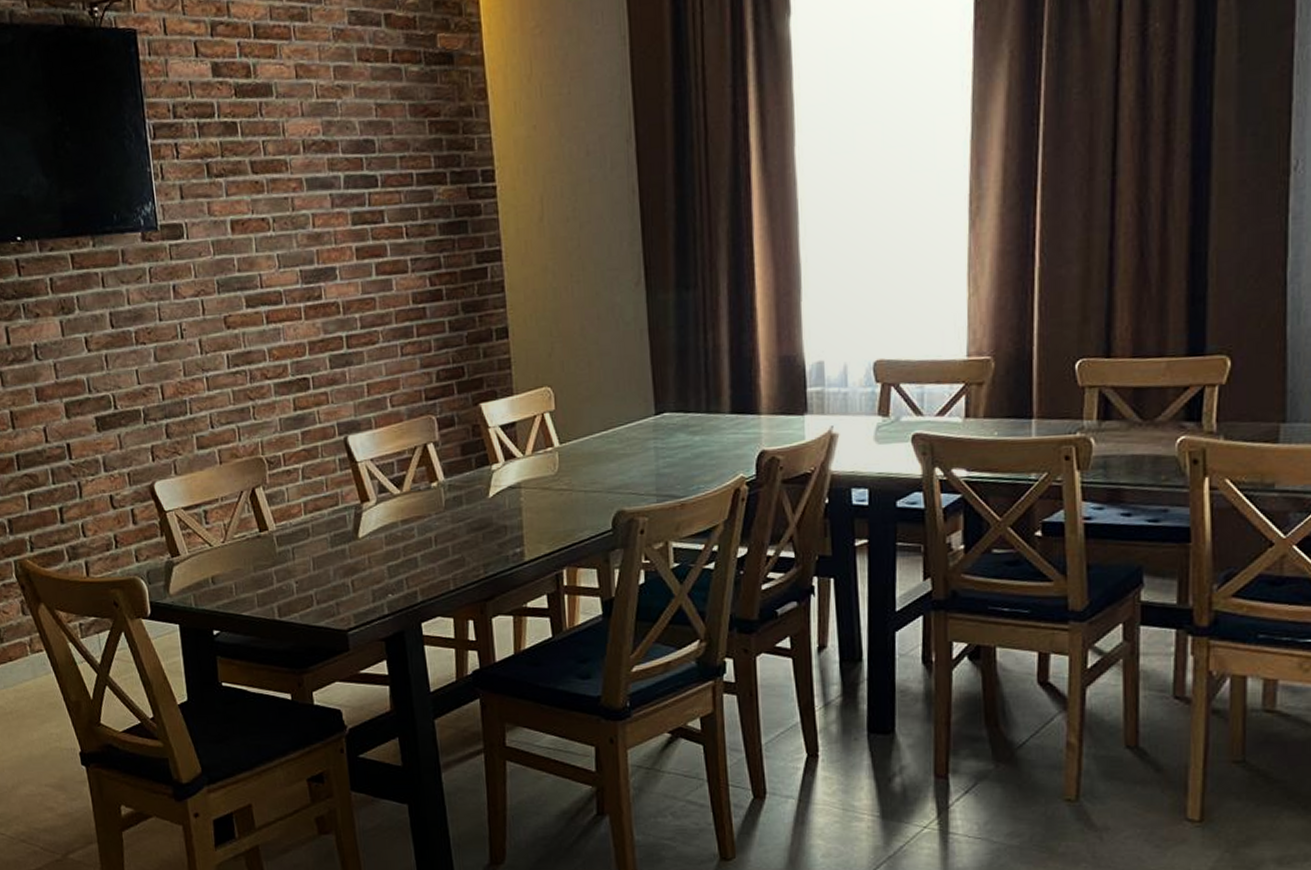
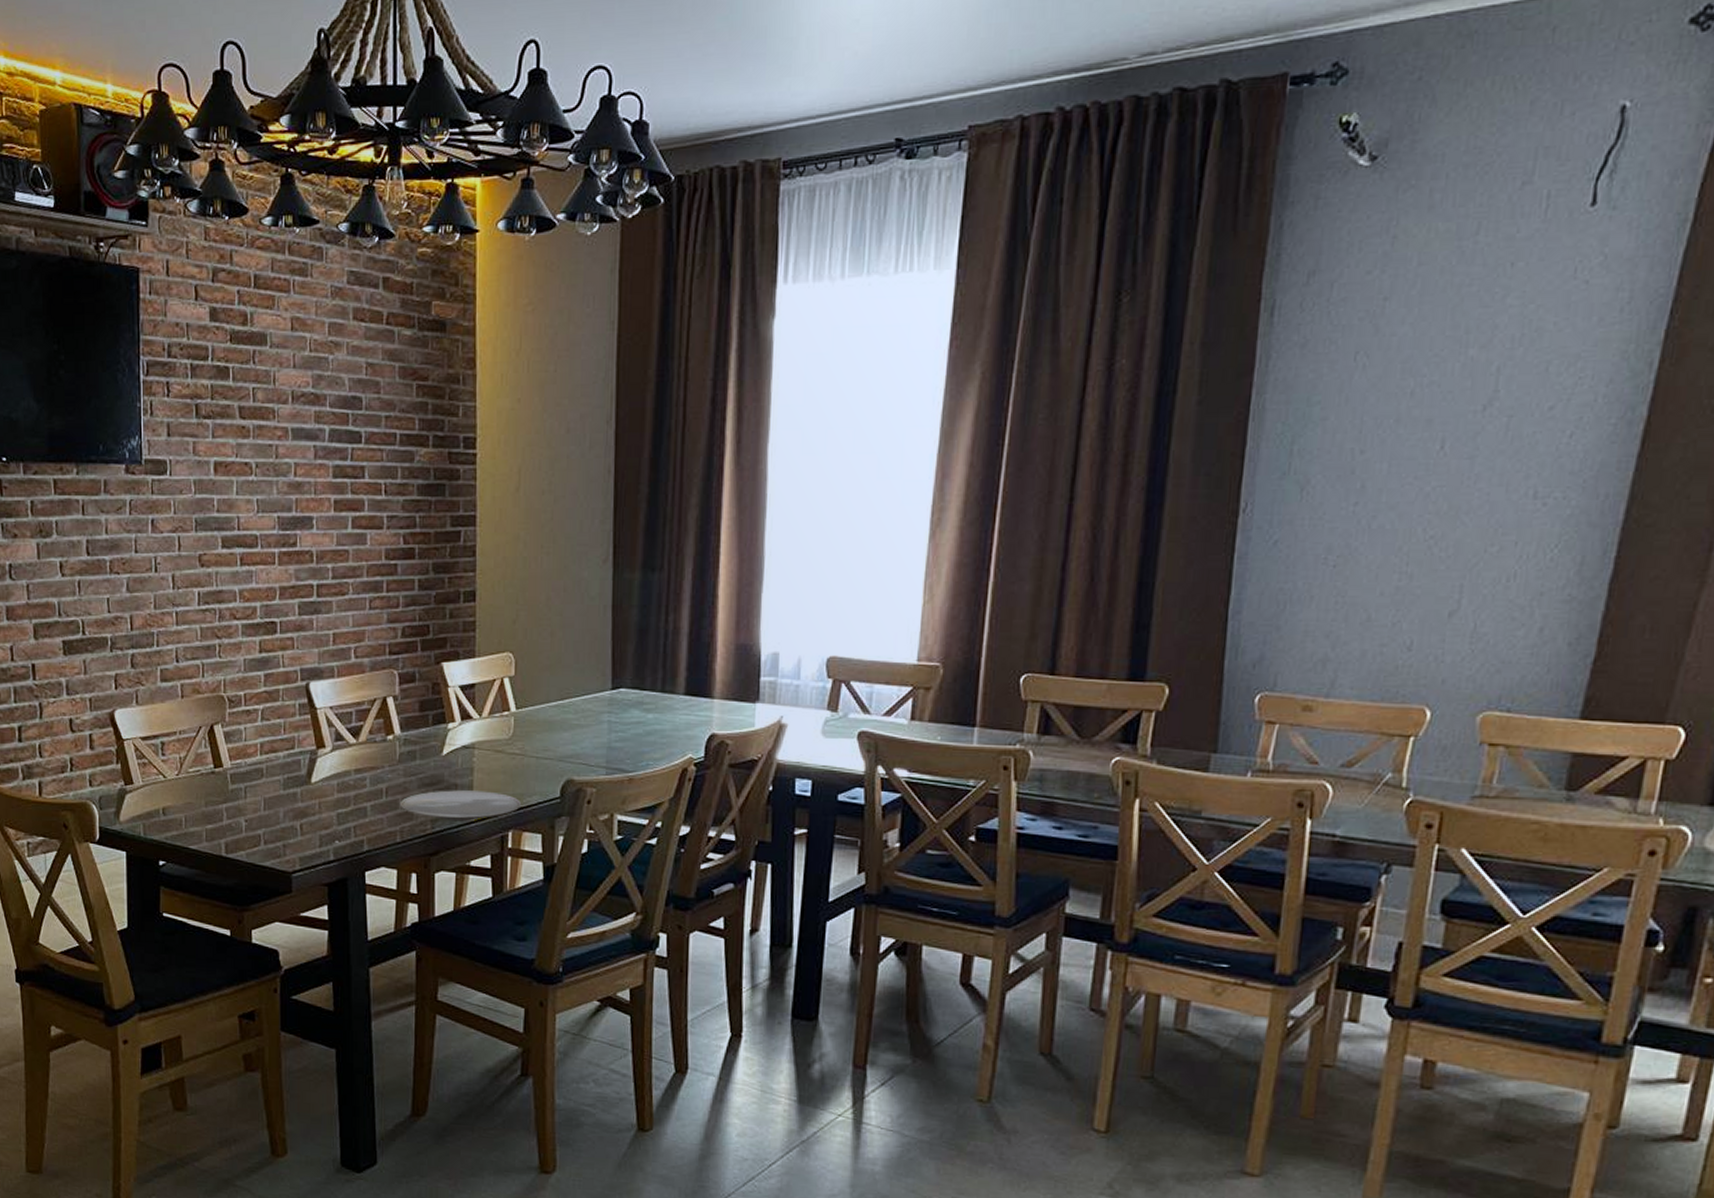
plate: none [451,530,574,563] -> present [401,790,522,821]

